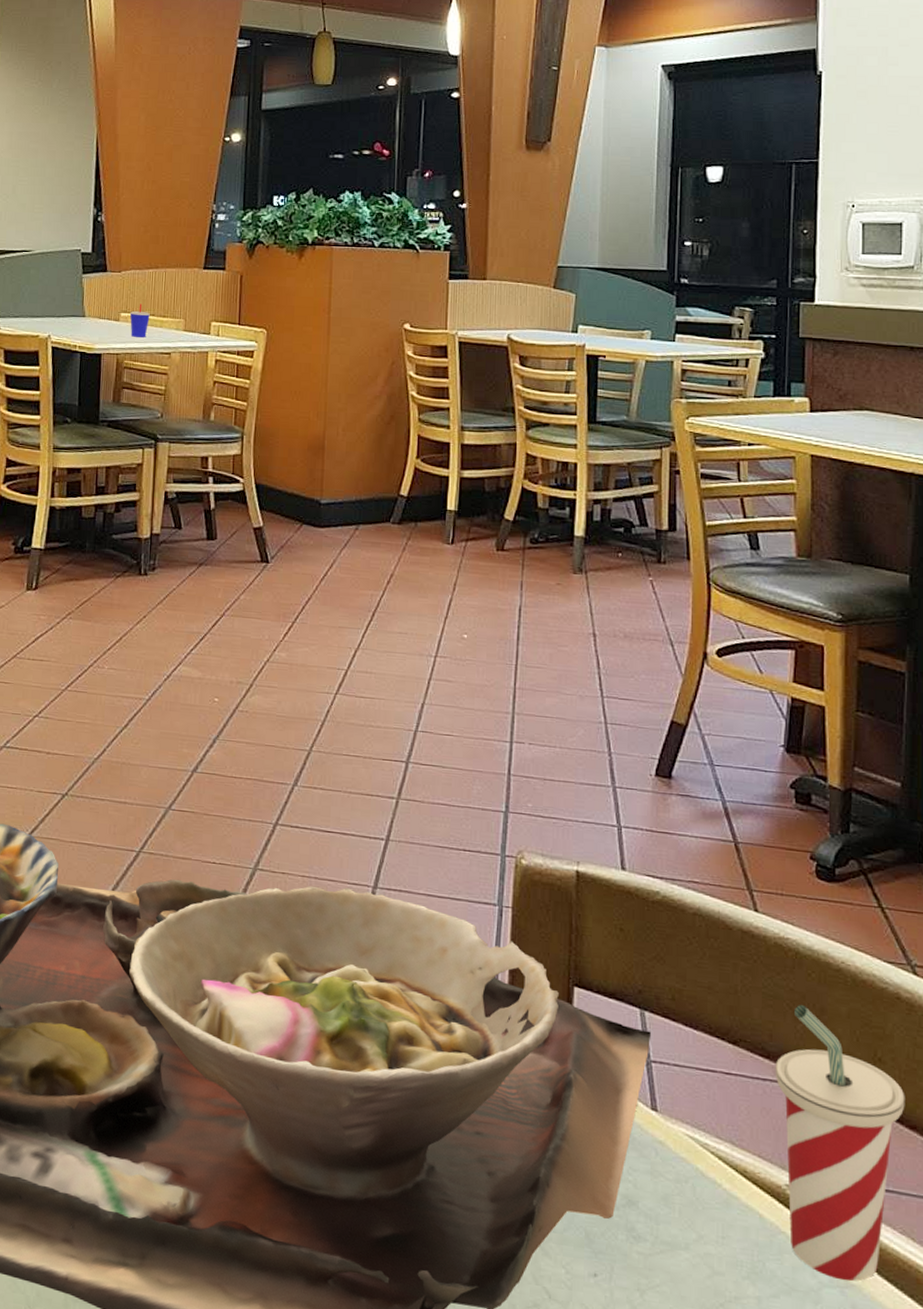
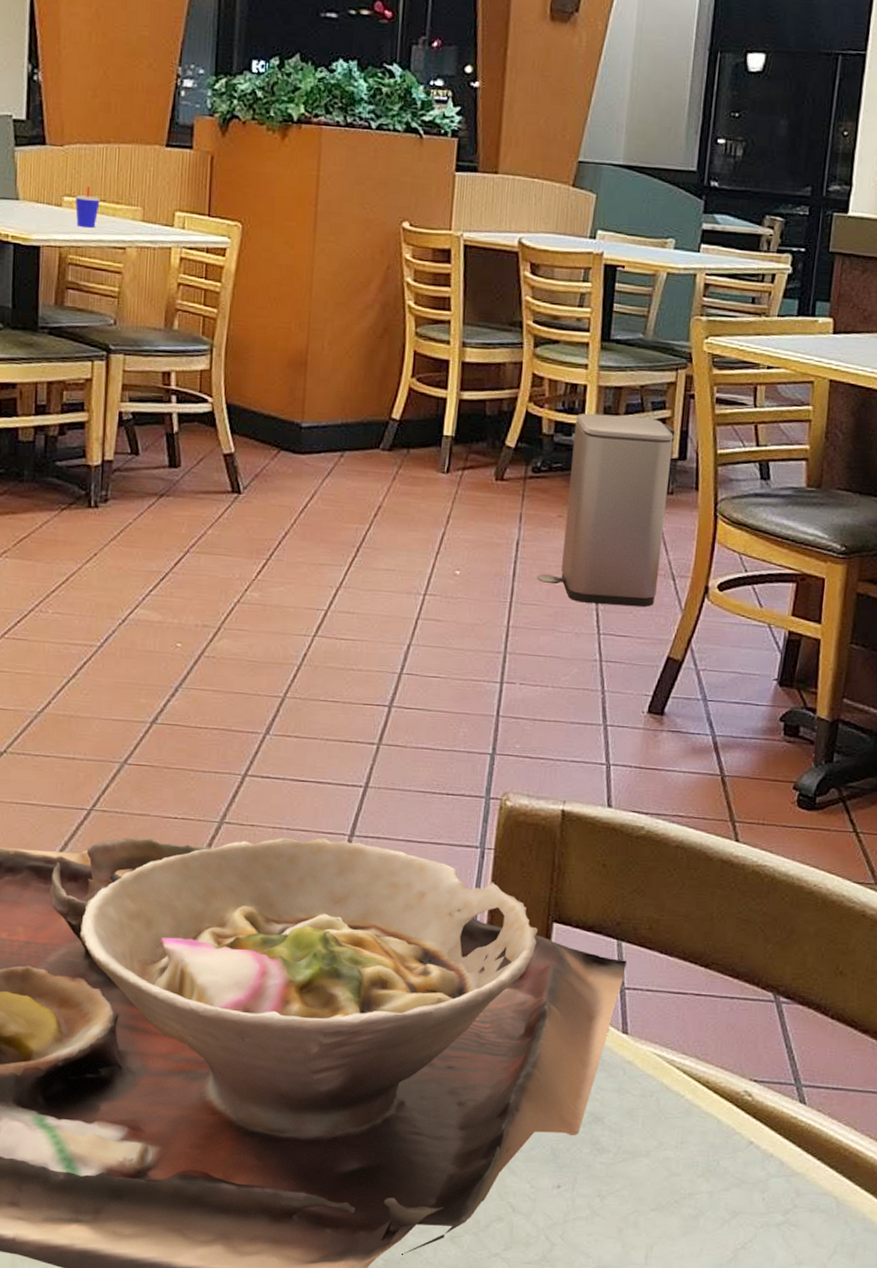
pedal bin: none [540,488,664,671] -> present [537,413,676,607]
beverage cup: present [775,1005,905,1282] -> none [742,927,861,1171]

